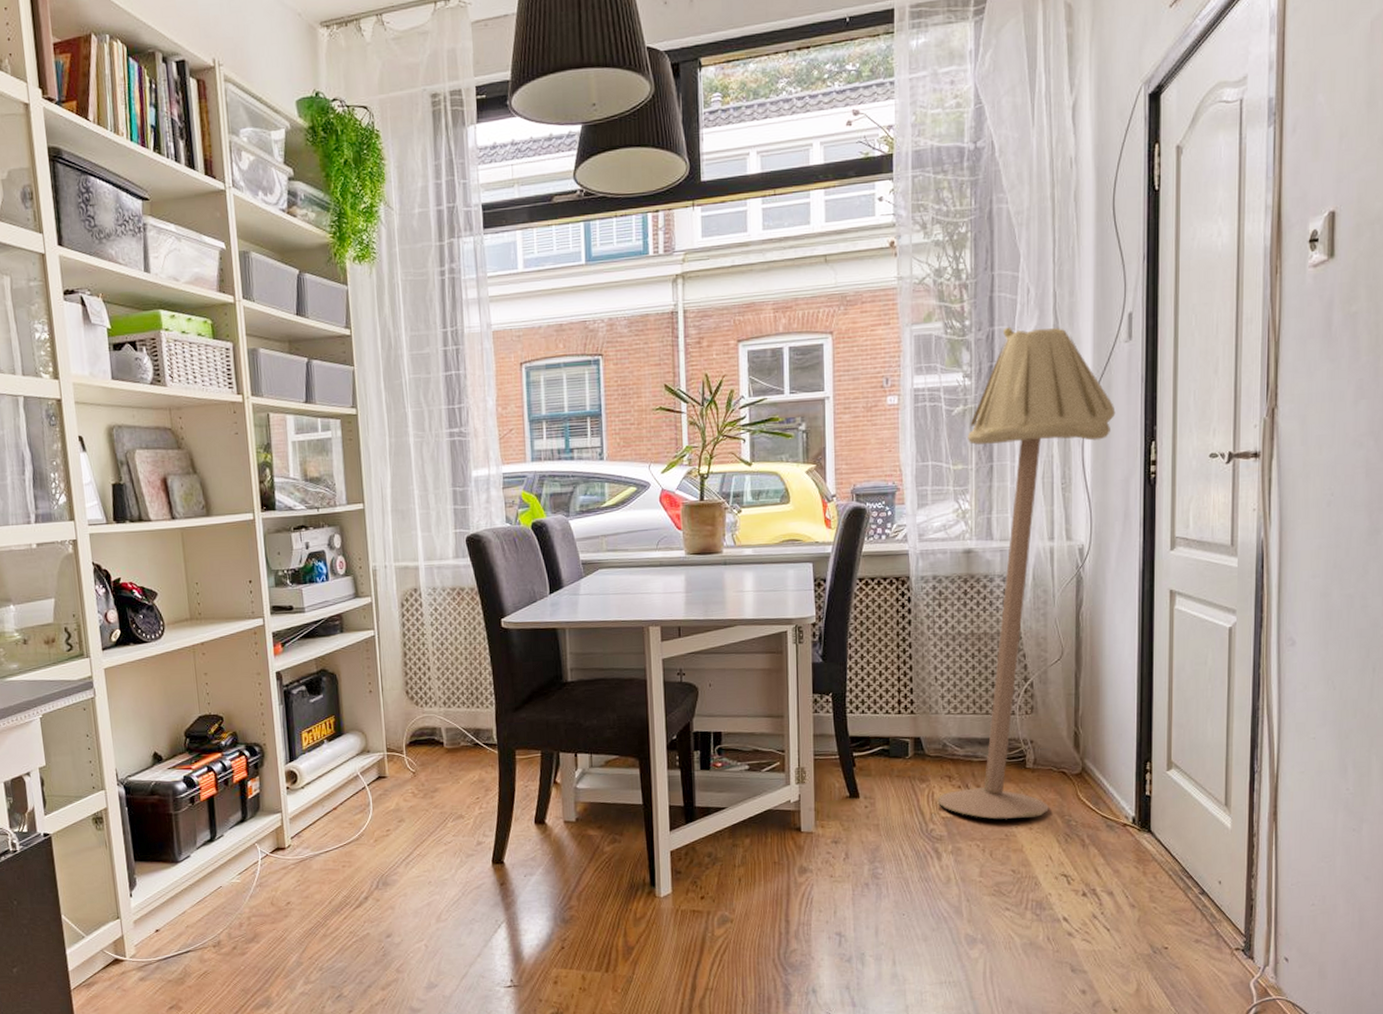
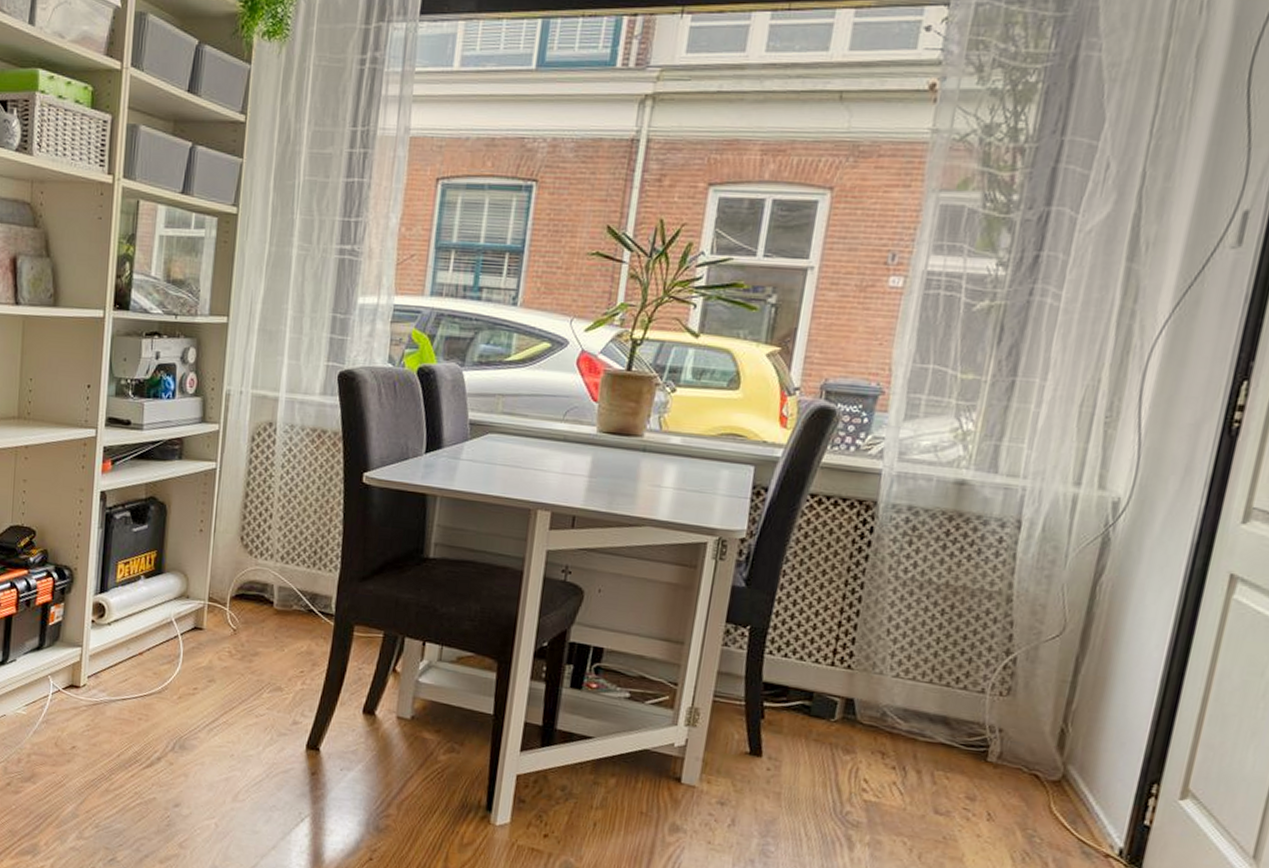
floor lamp: present [937,327,1116,820] -> none [861,209,1200,824]

